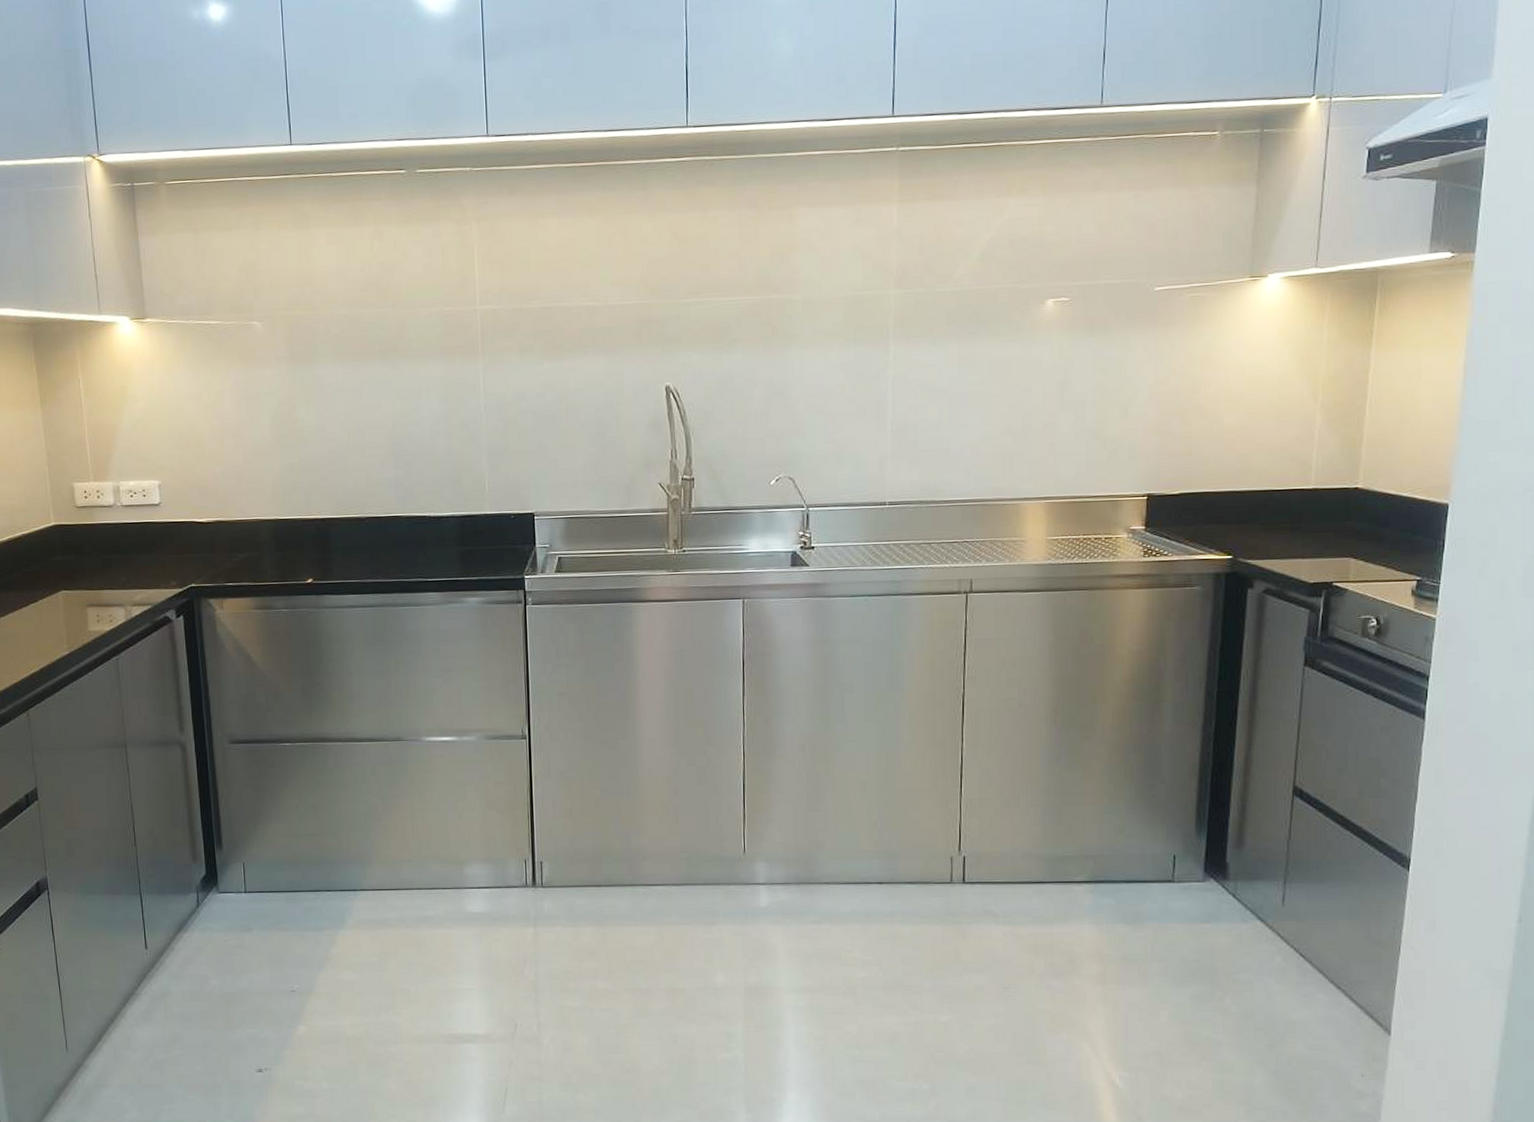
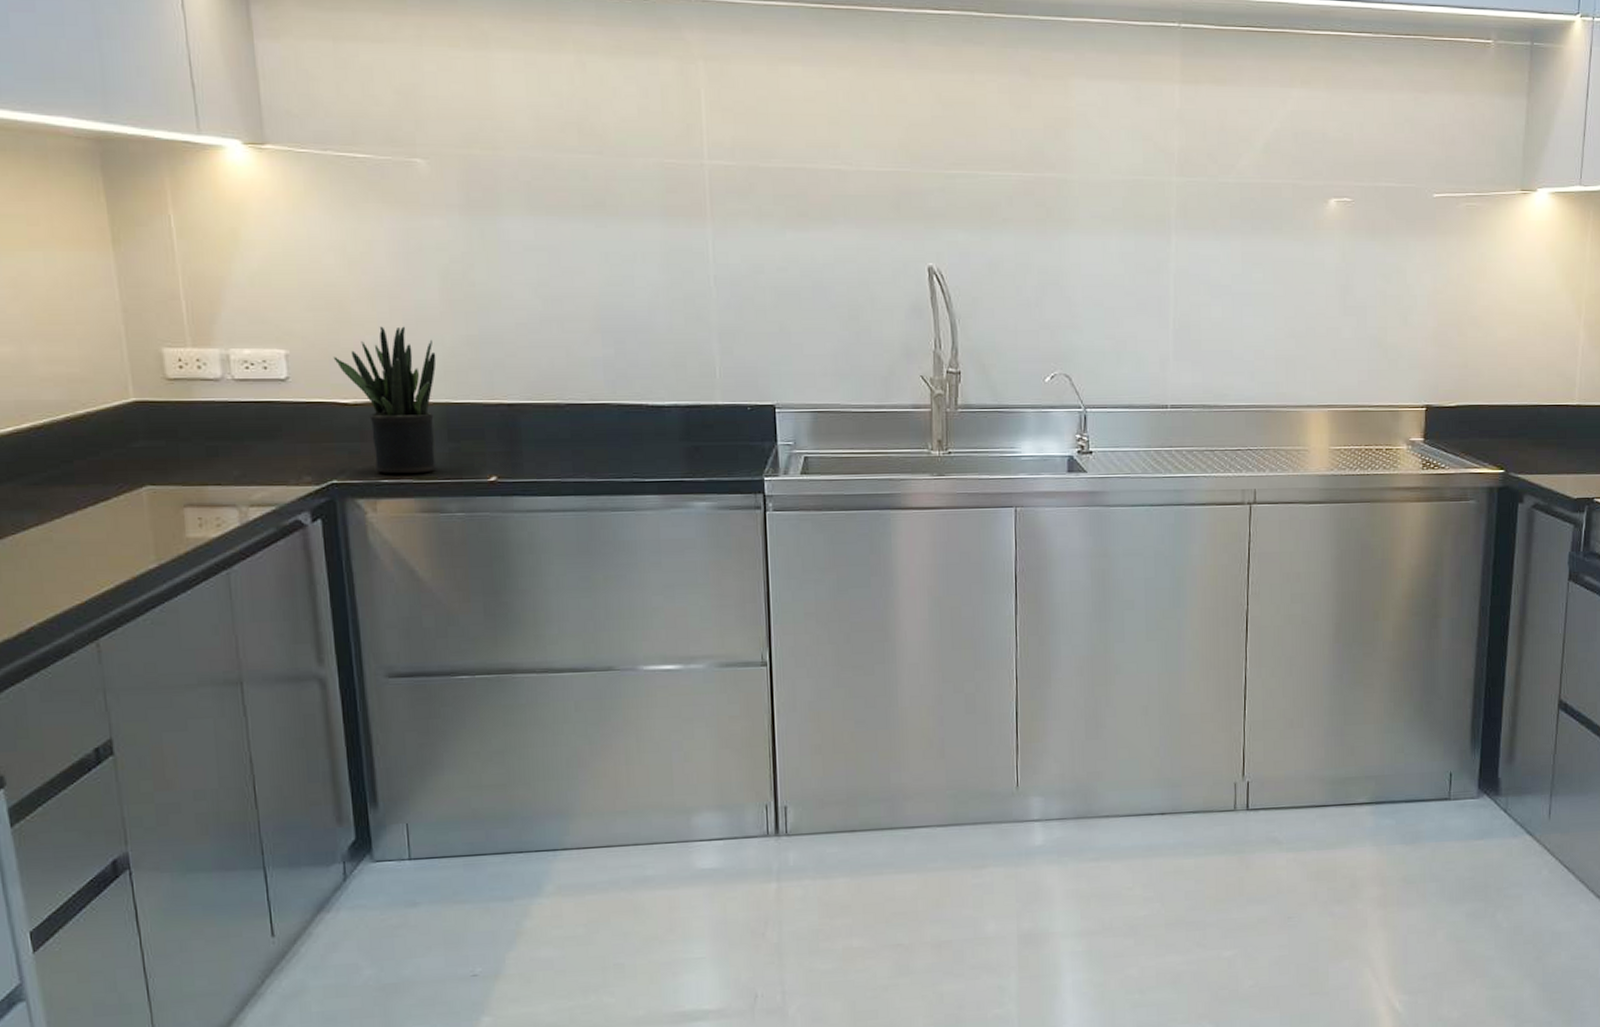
potted plant: none [193,458,268,578] -> present [333,326,436,474]

